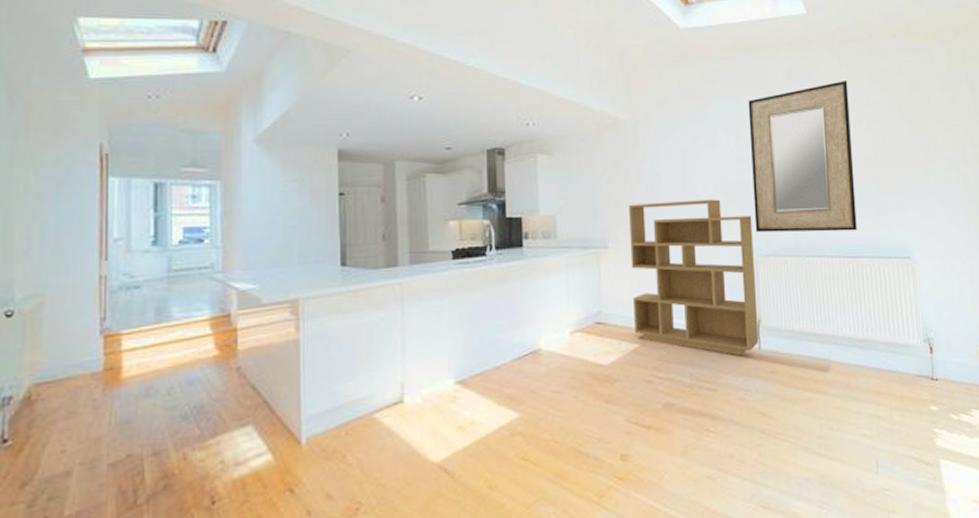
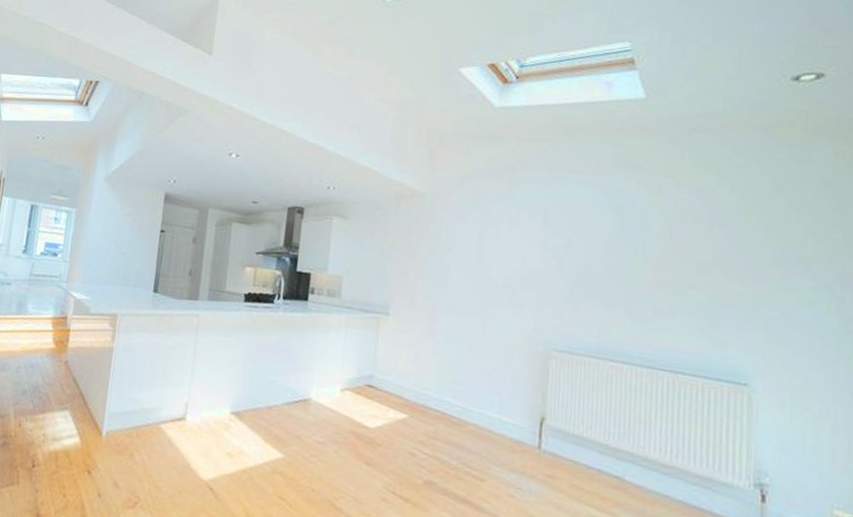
shelving unit: present [629,199,759,356] -> none [404,276,549,452]
home mirror: present [748,81,857,233] -> none [551,174,689,343]

